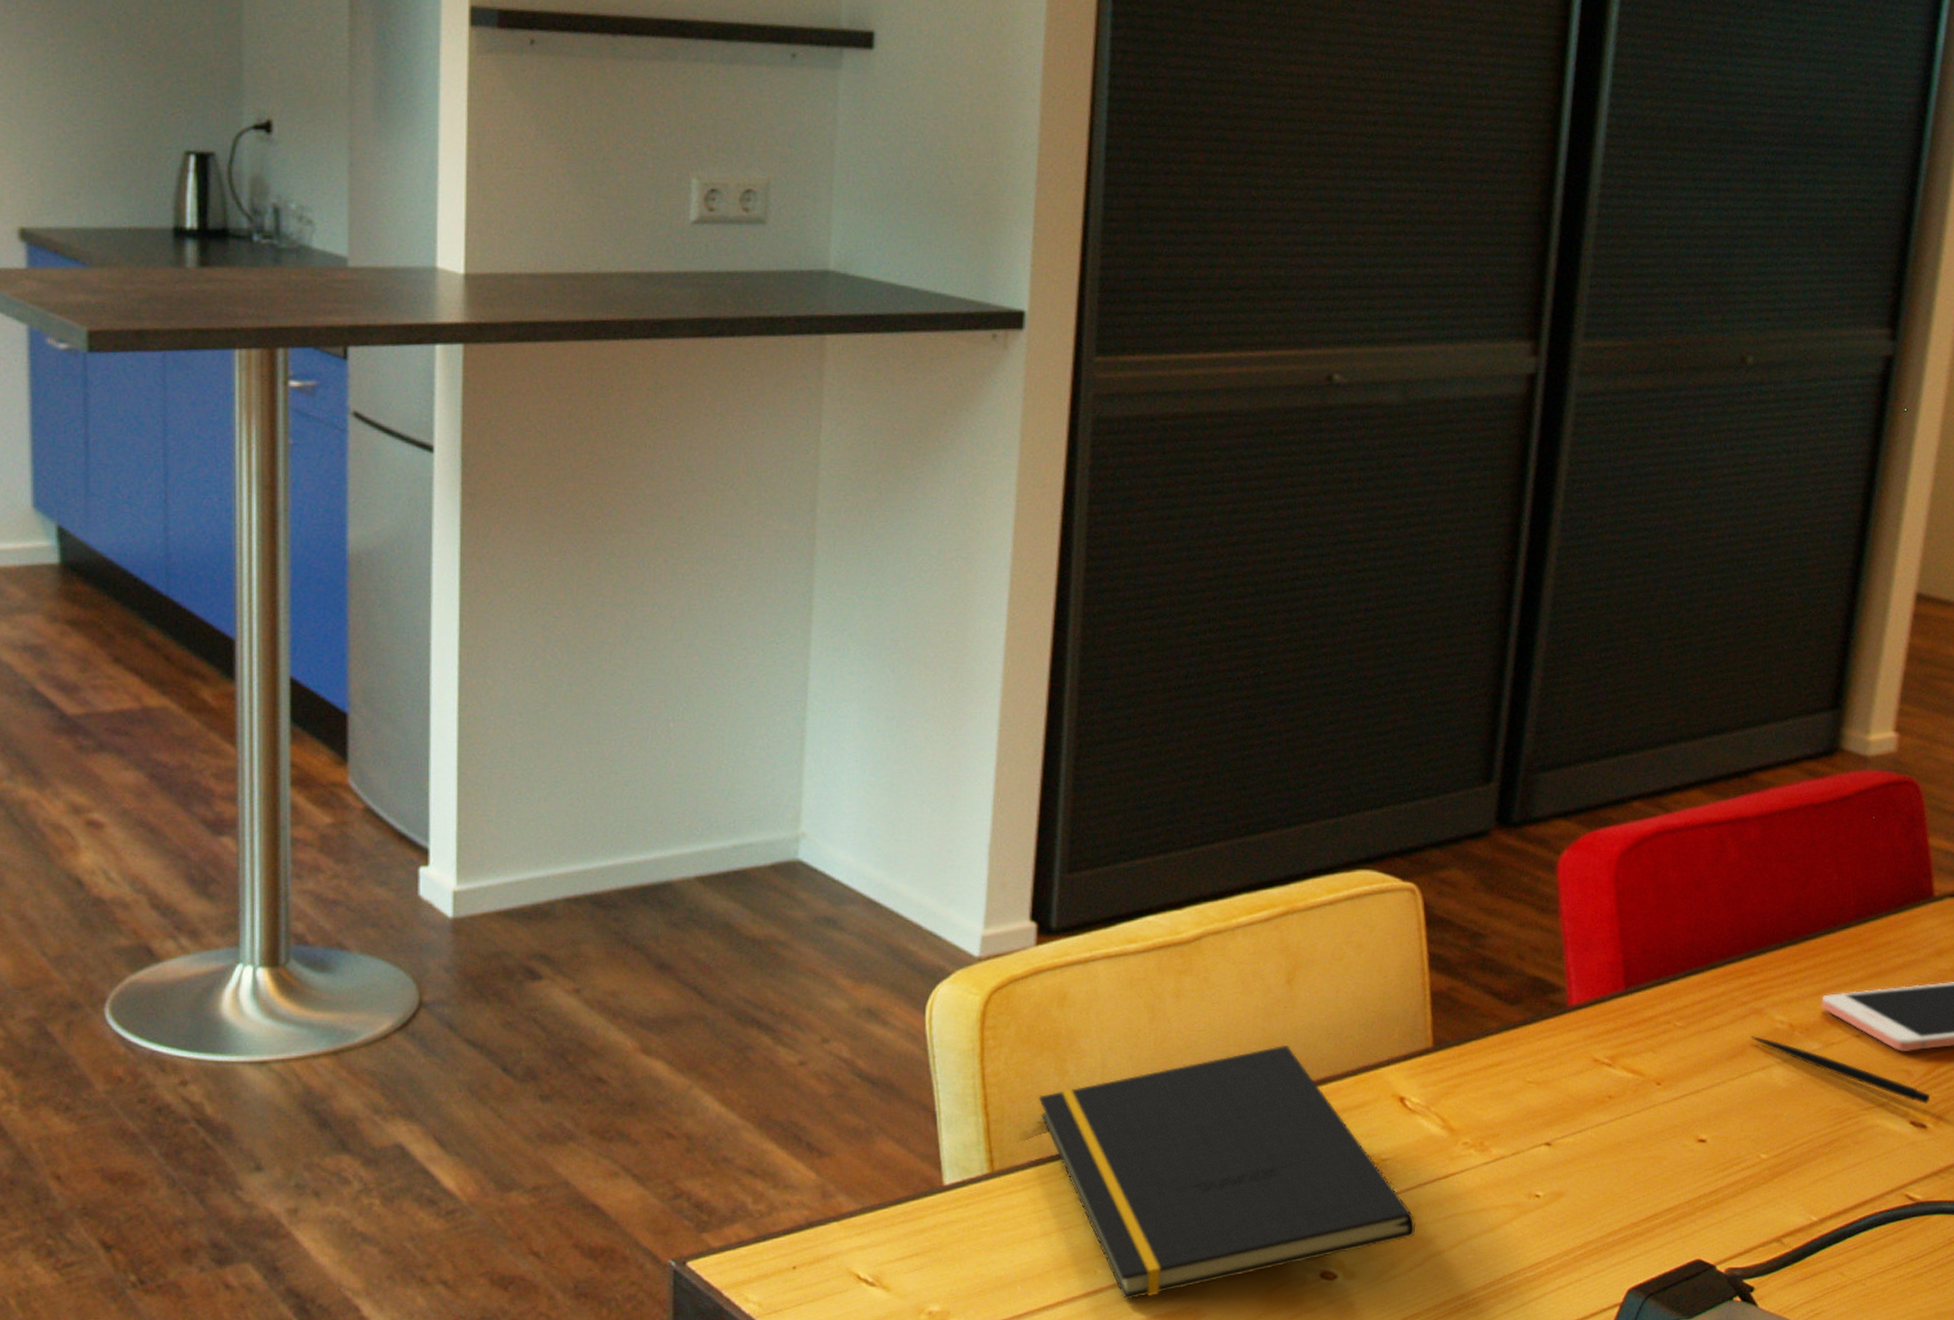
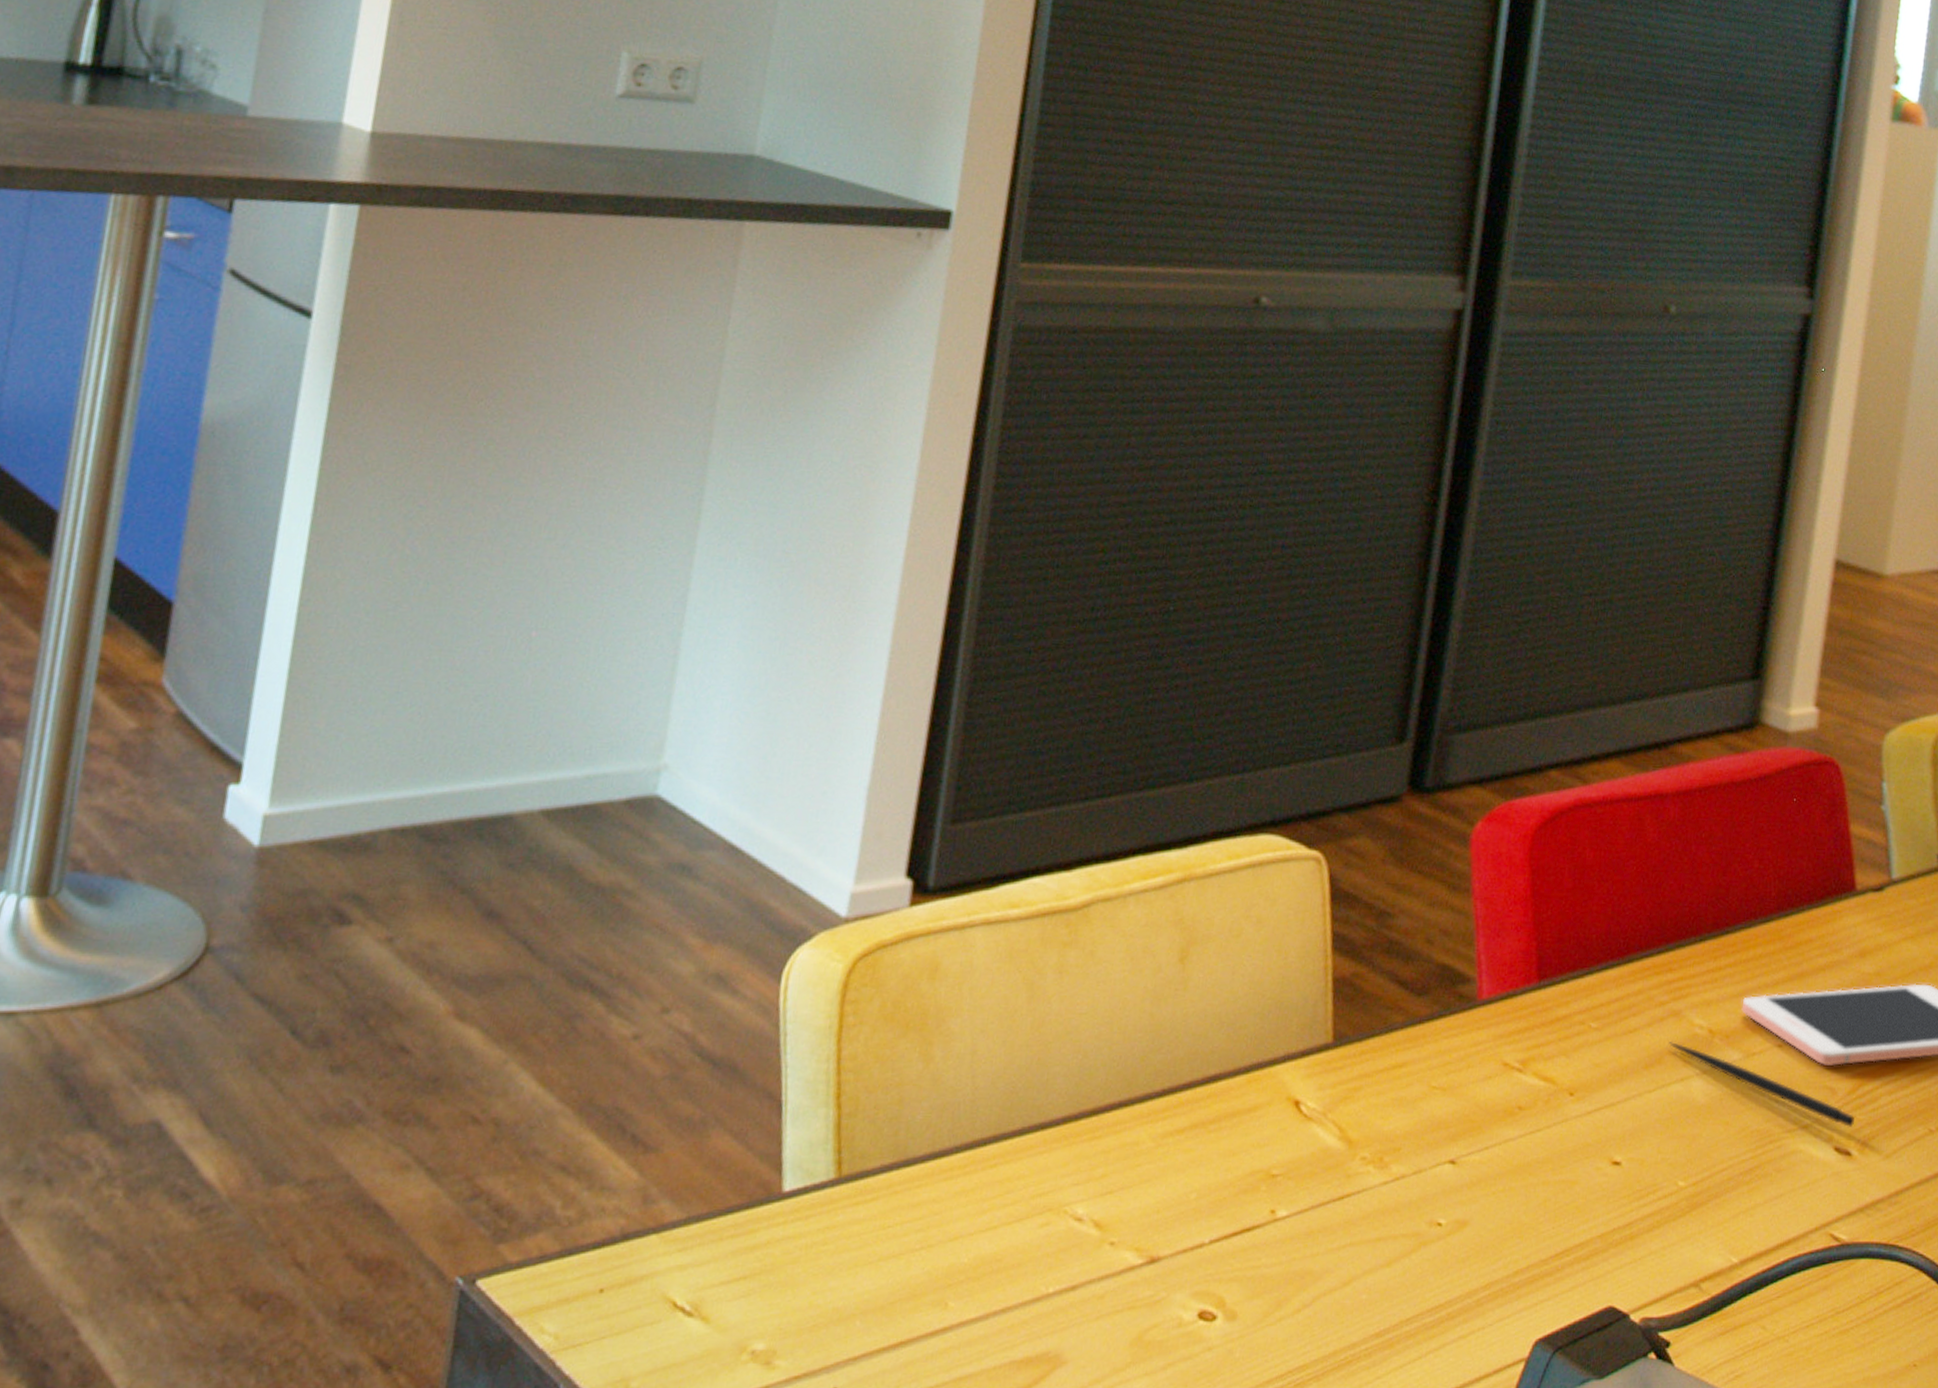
notepad: present [1038,1044,1416,1300] -> none [898,1033,1307,1341]

